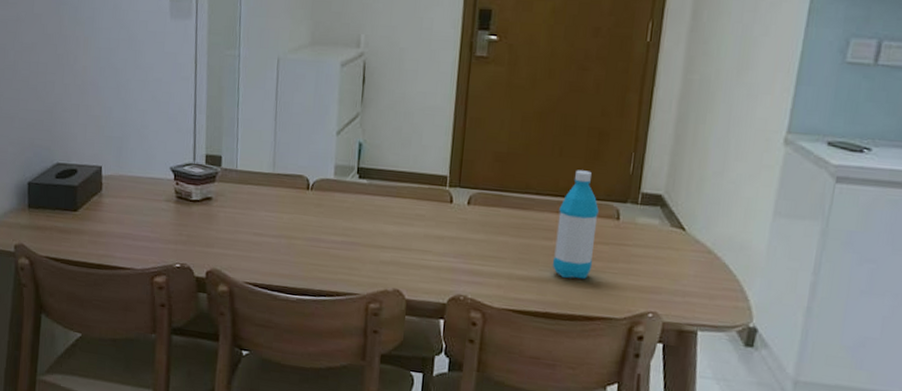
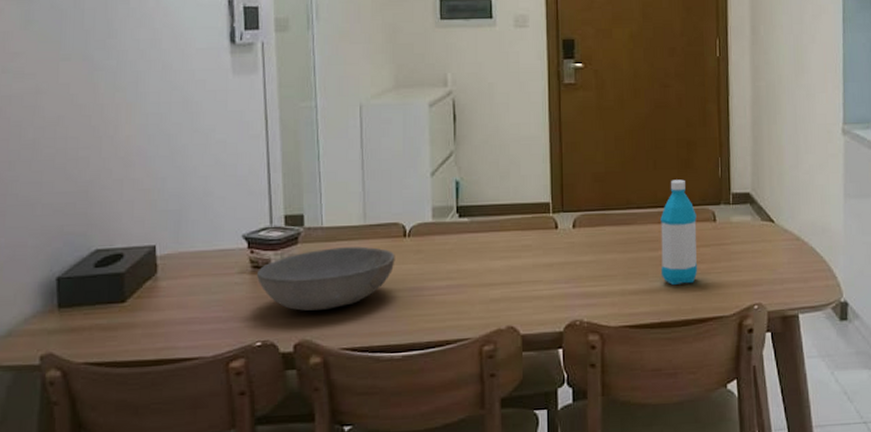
bowl: none [180,190,298,246] -> present [257,246,395,311]

